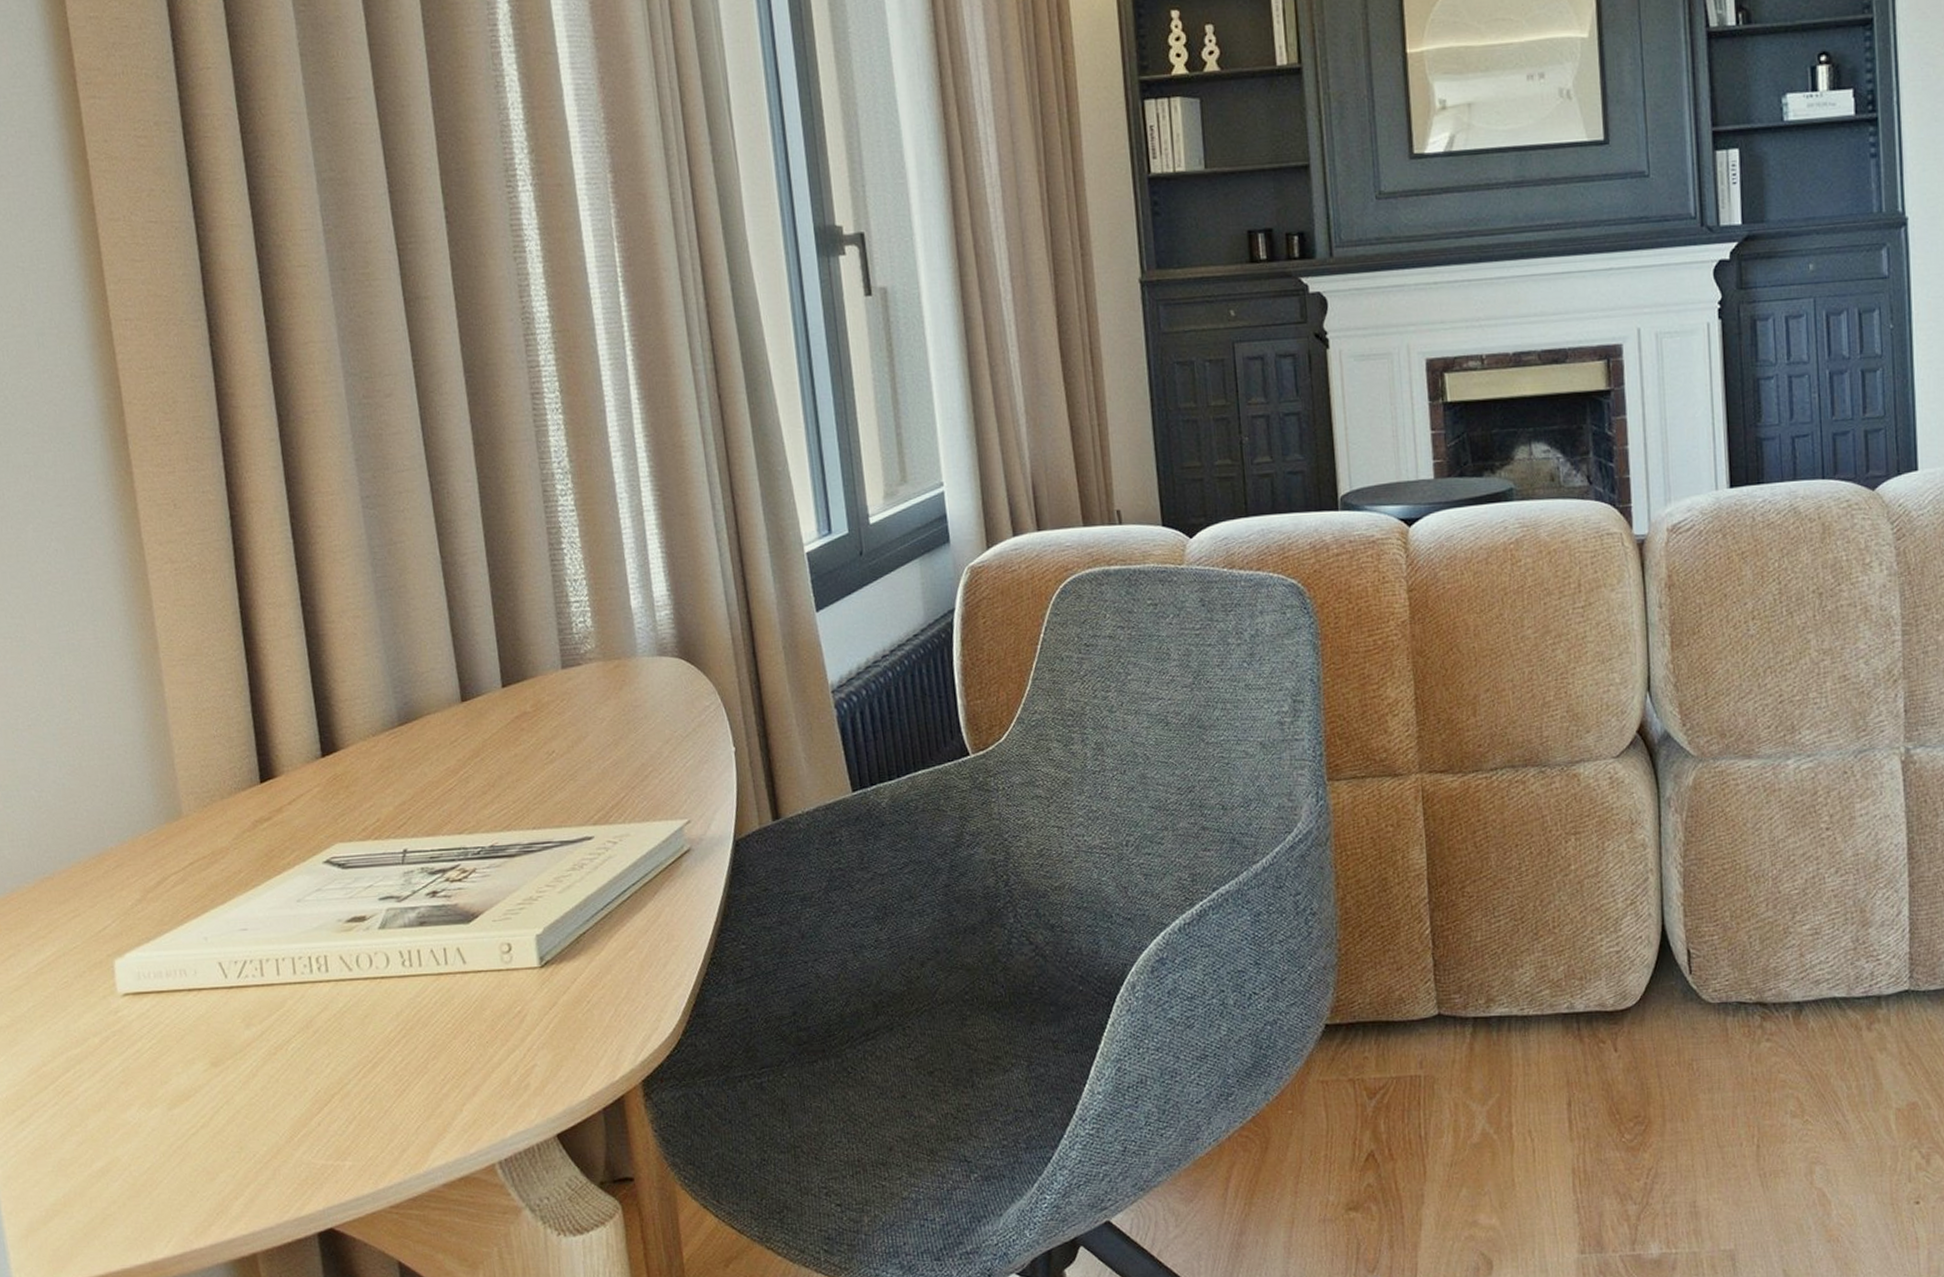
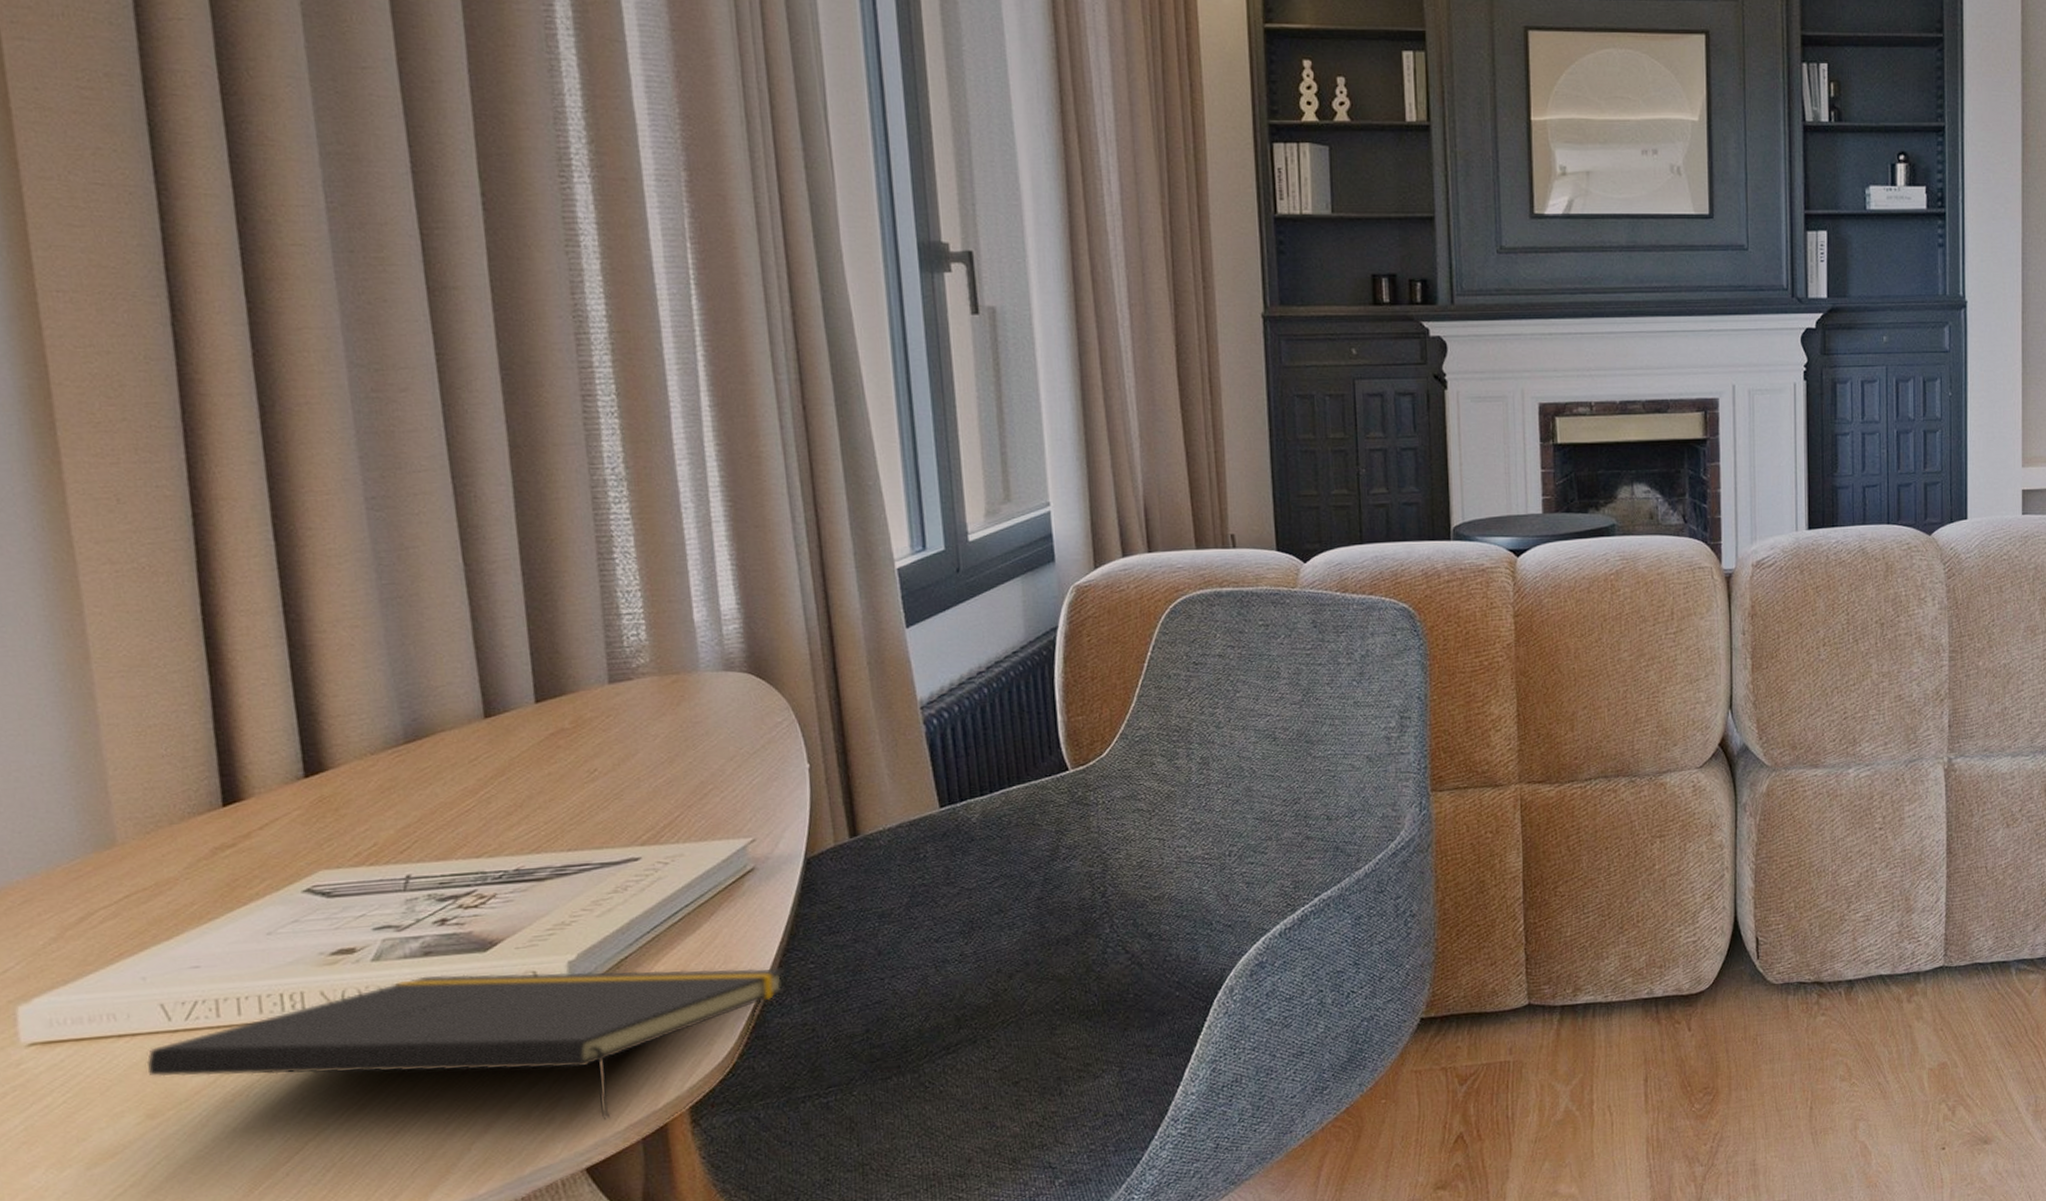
notepad: none [209,944,722,1089] -> present [146,968,787,1120]

